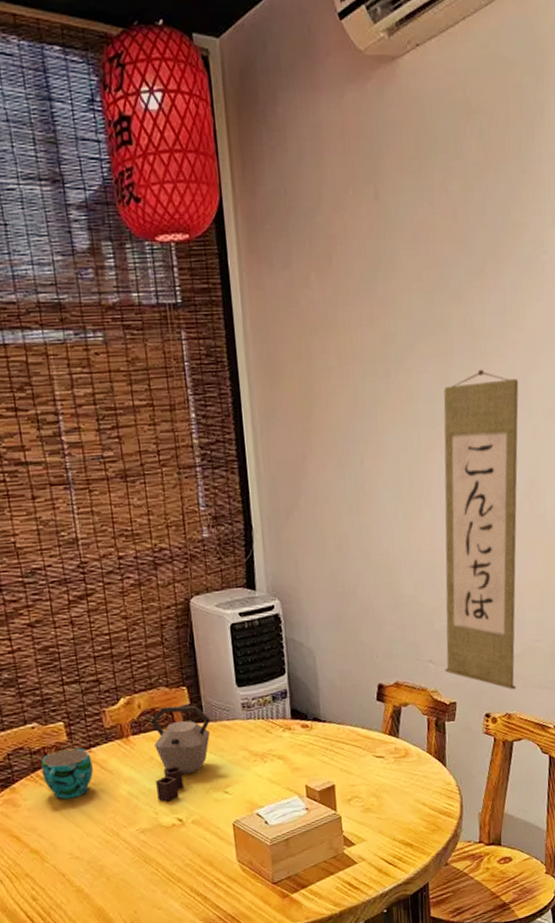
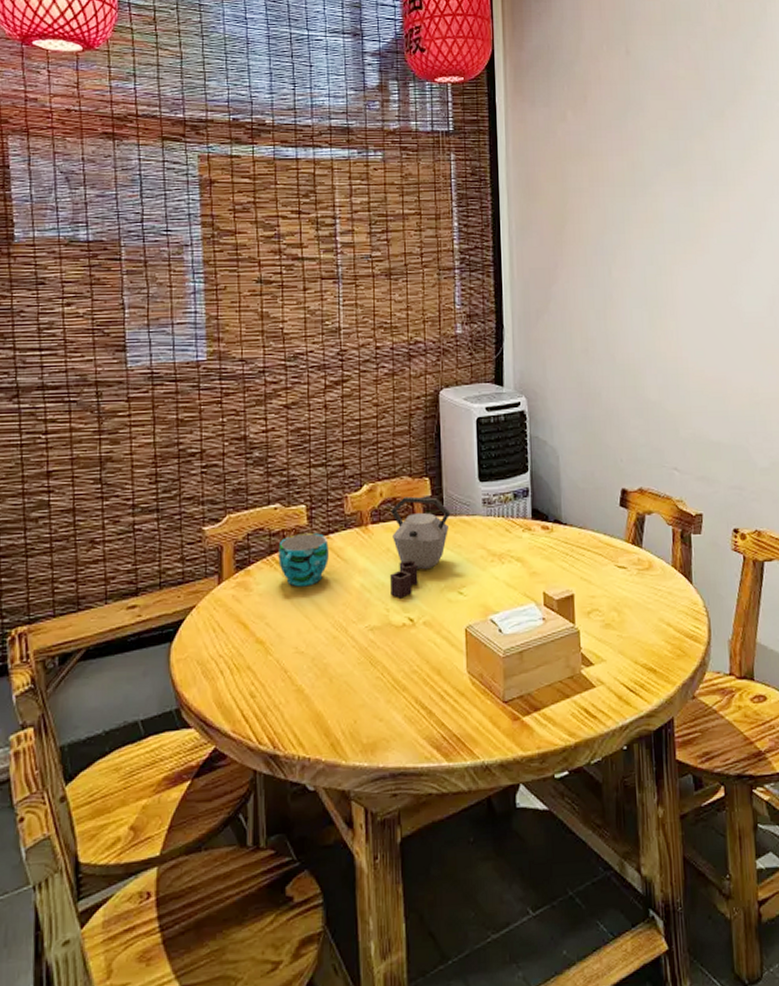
wall scroll: present [443,369,519,690] -> none [688,195,766,506]

